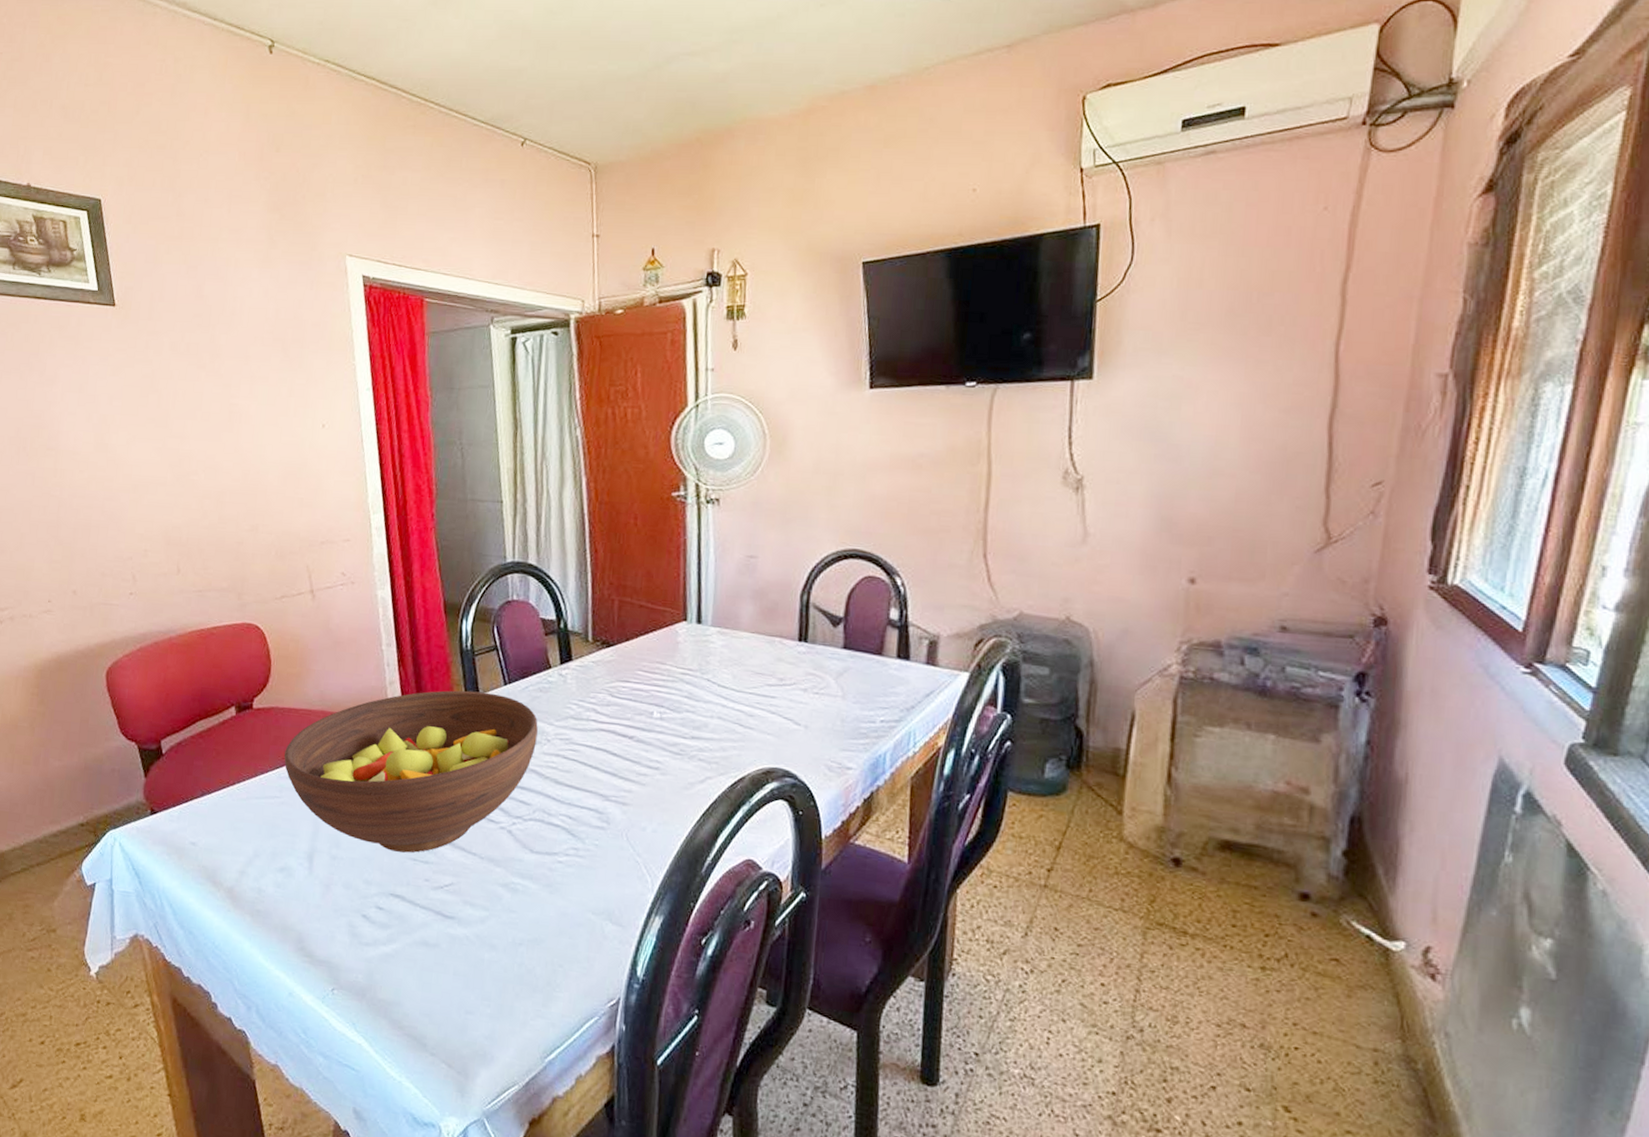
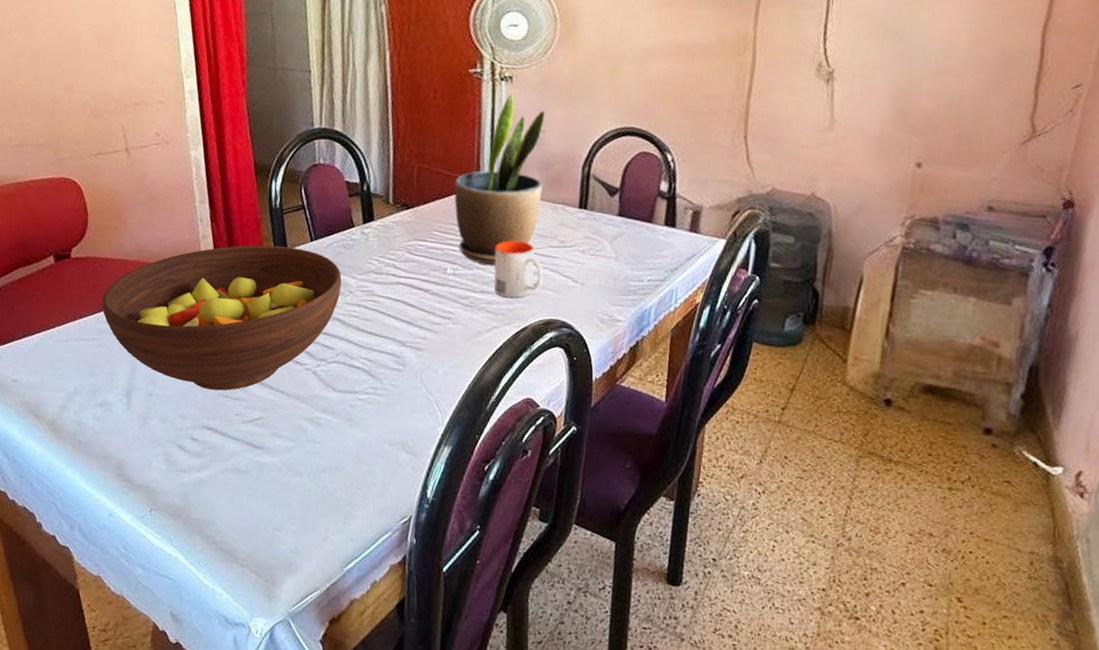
potted plant: none [659,516,757,707] -> present [454,93,545,265]
mug: none [705,679,762,745] -> present [494,240,544,299]

